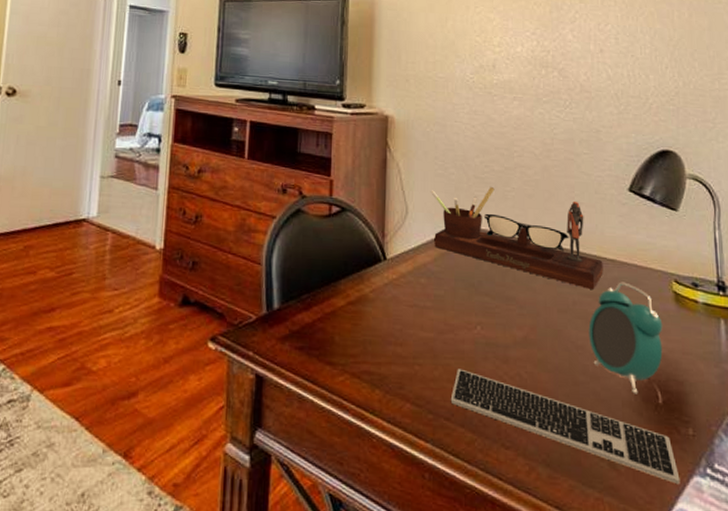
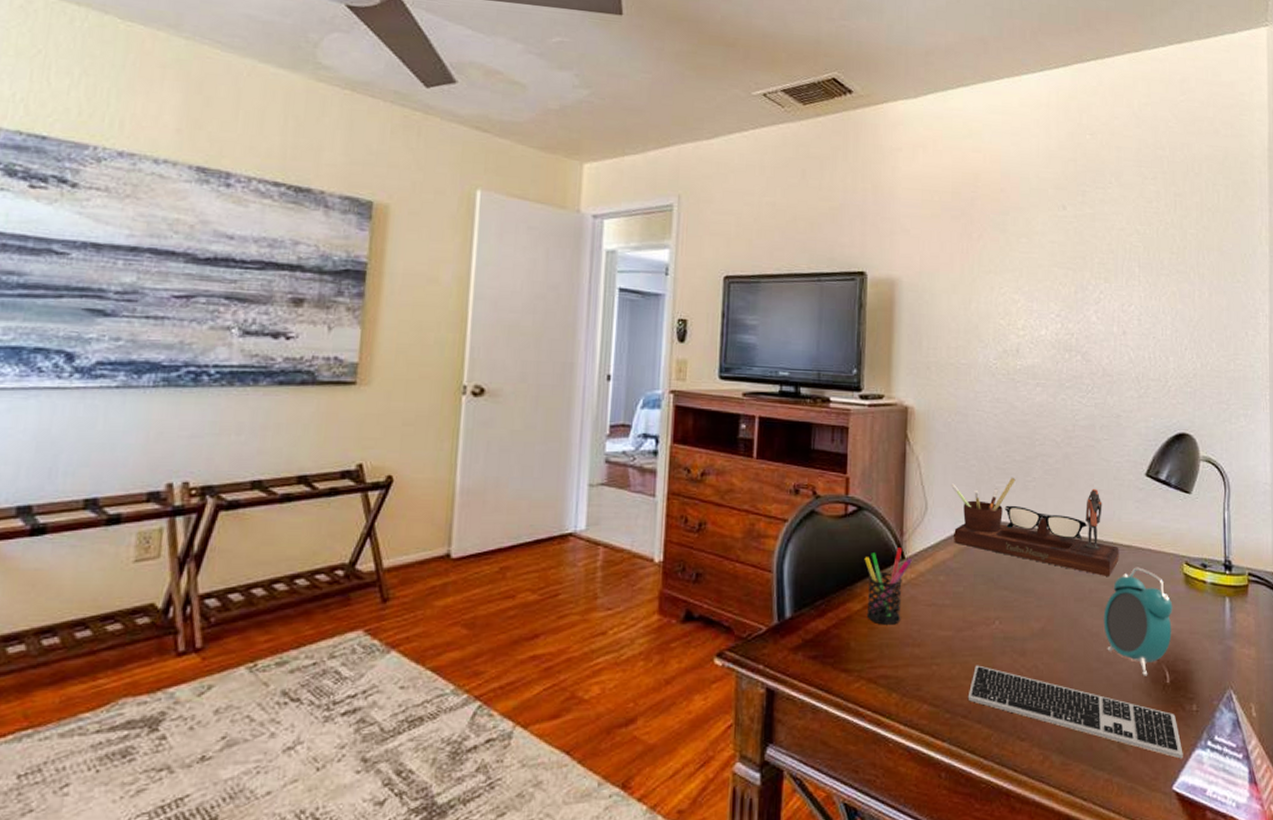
pen holder: none [347,248,393,323] -> present [864,547,912,625]

